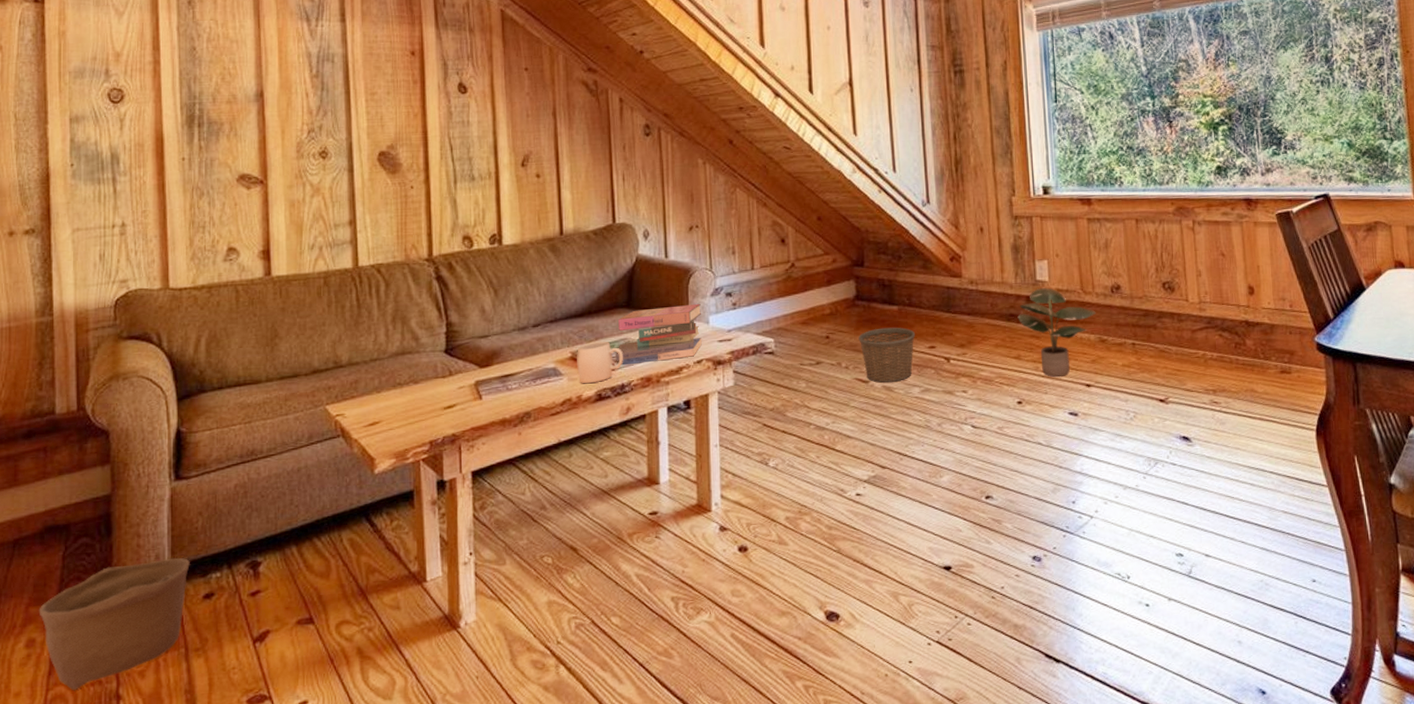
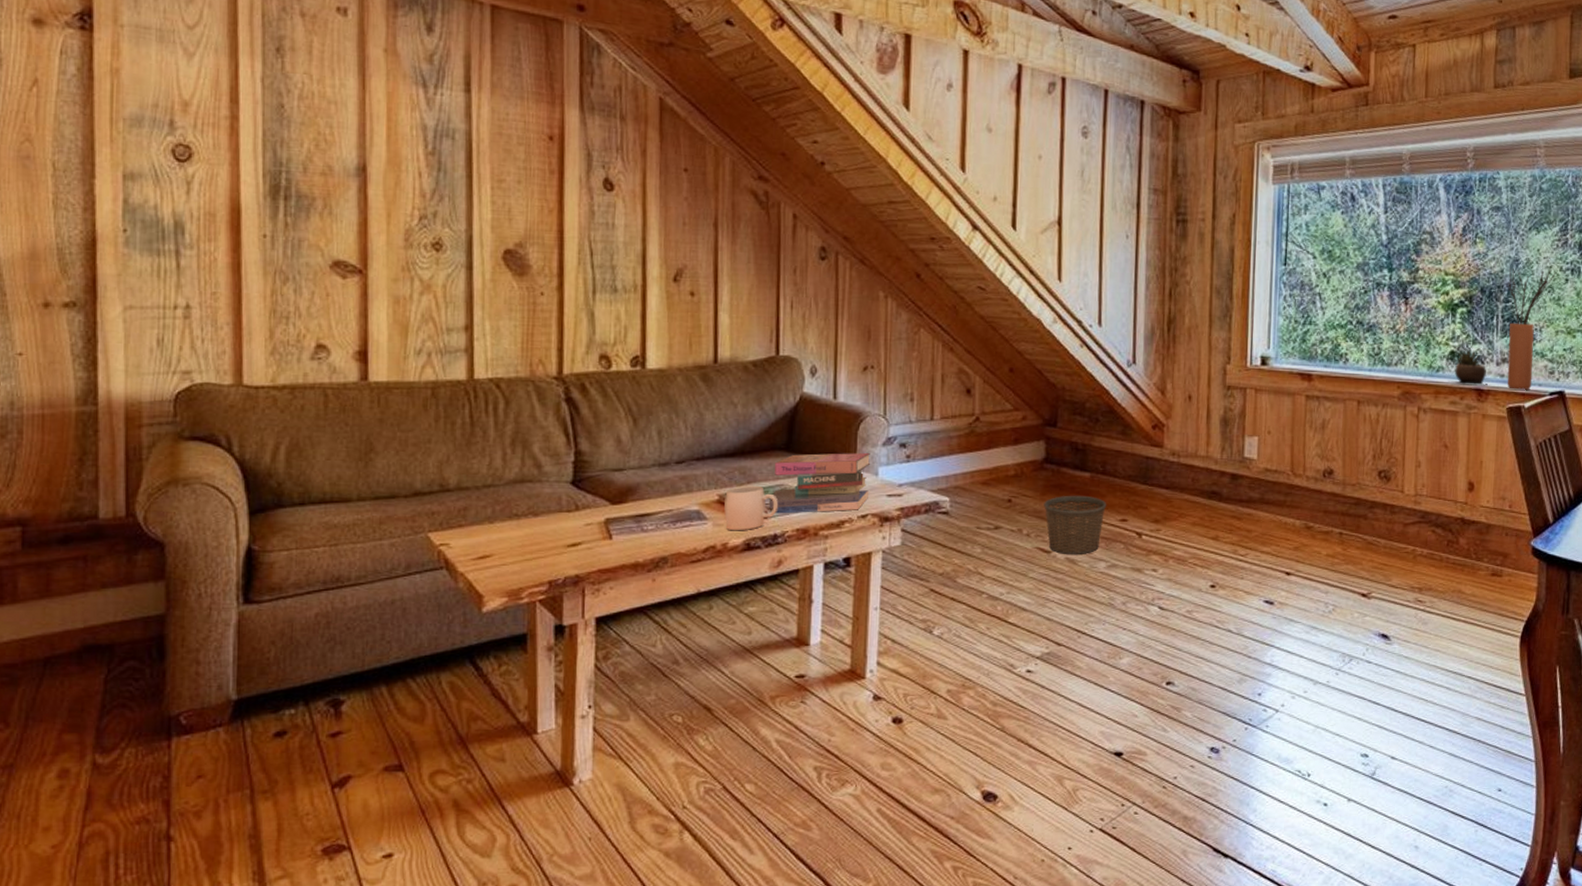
basket: present [38,557,190,691] -> none [74,689,259,829]
potted plant: present [1017,288,1096,377] -> none [1219,466,1305,562]
succulent plant: none [1218,164,1256,197] -> present [1449,350,1488,386]
vase: none [1261,83,1308,197] -> present [1506,268,1557,390]

